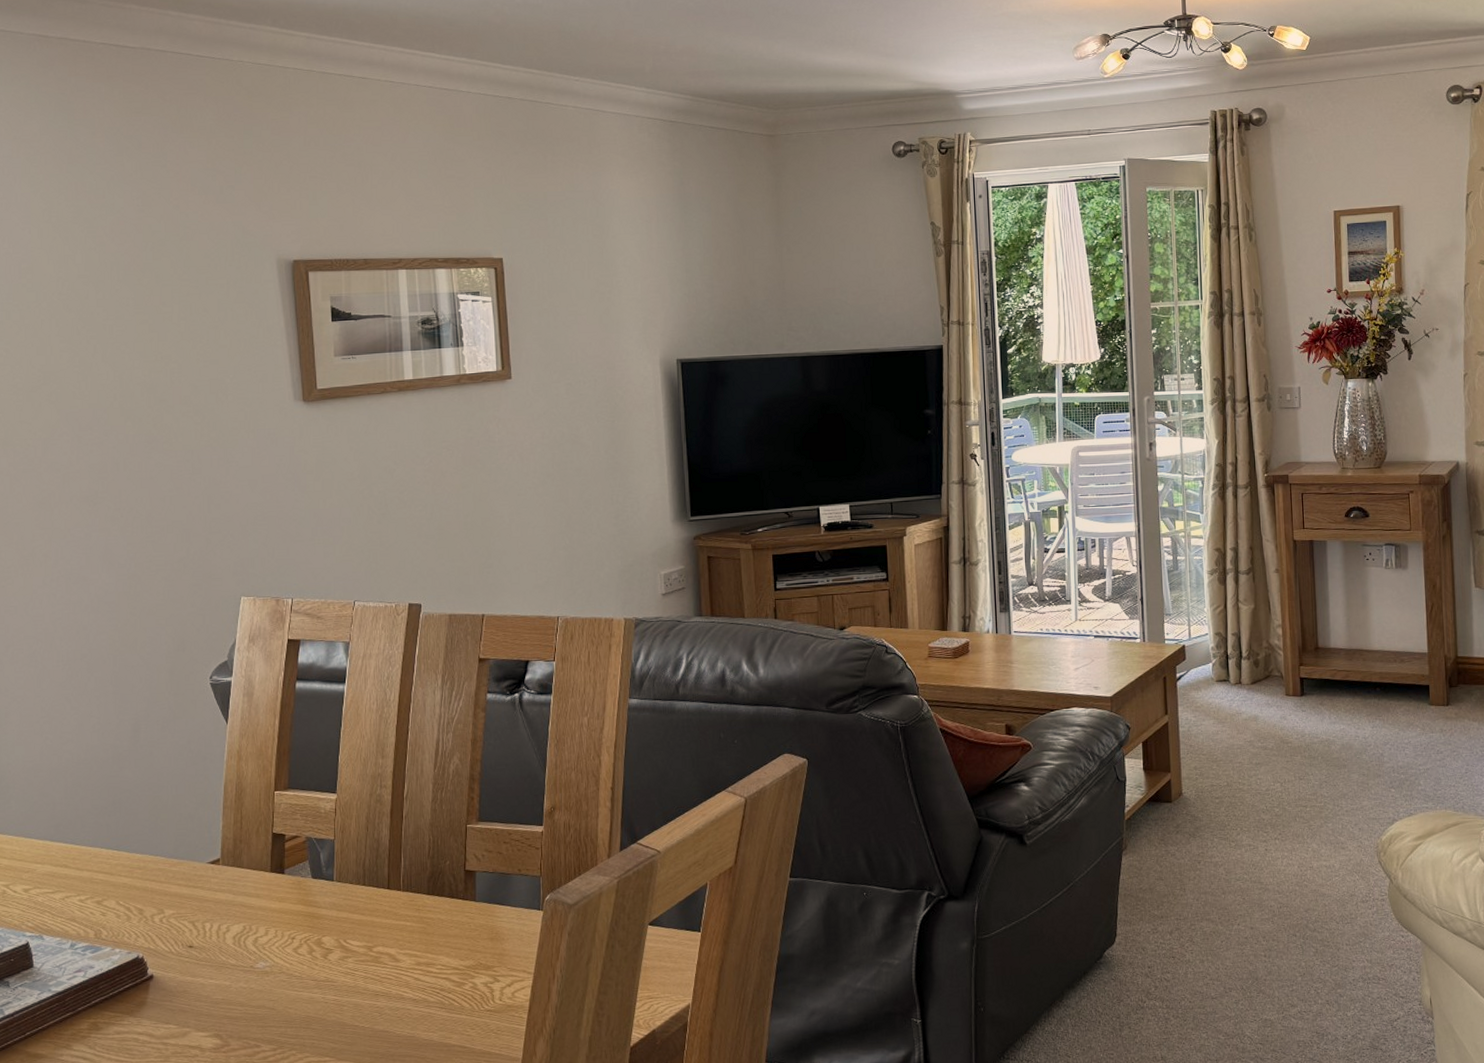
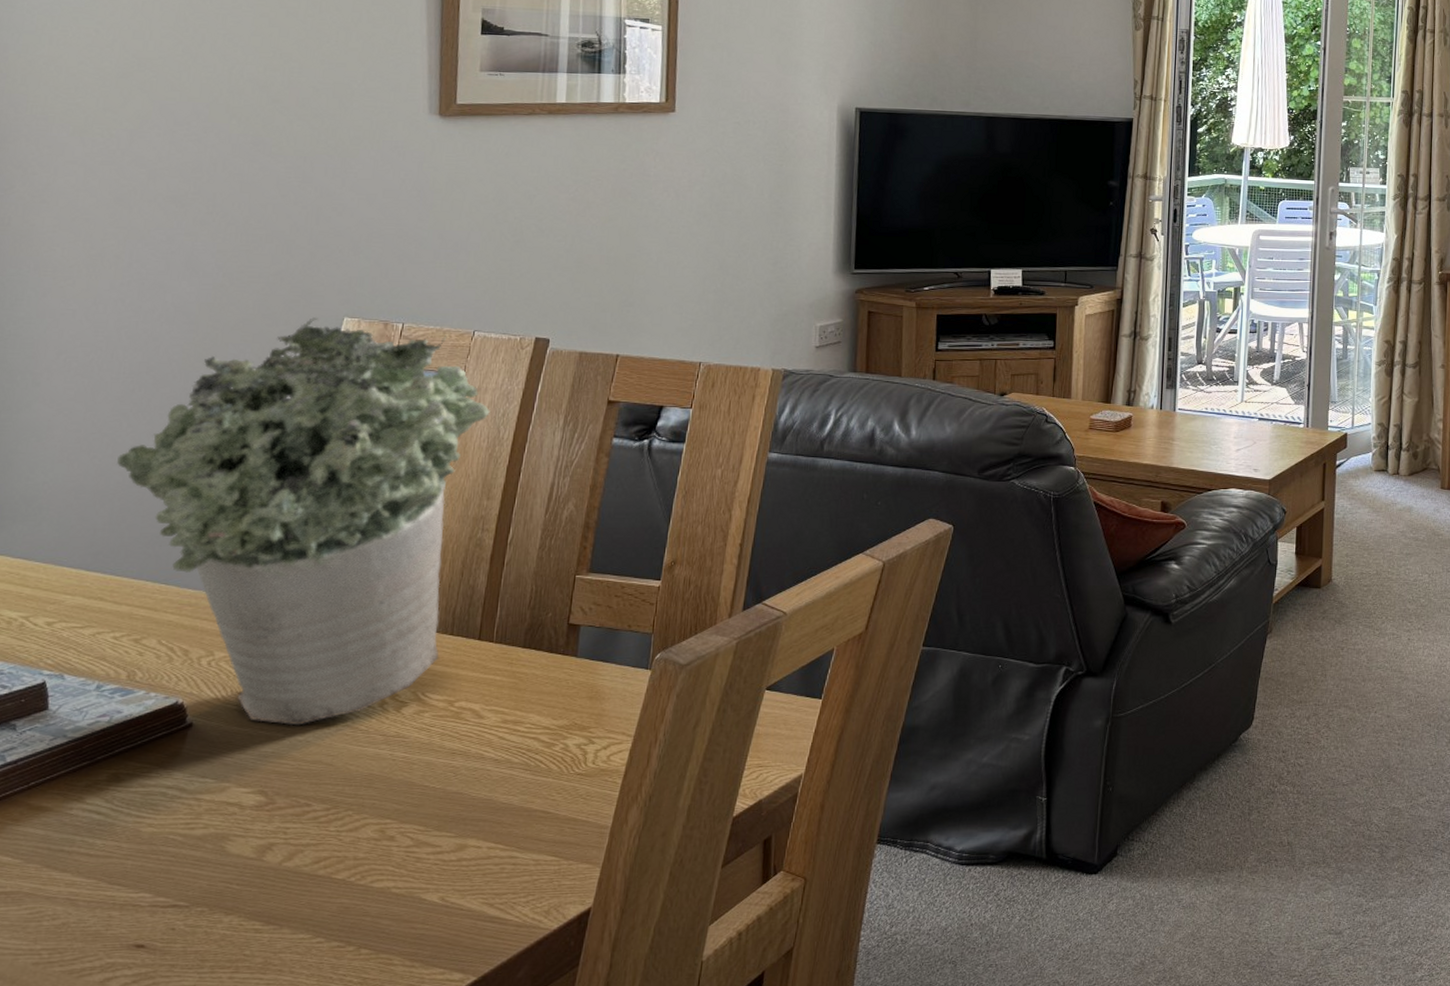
potted plant: none [66,598,376,975] -> present [117,317,490,726]

